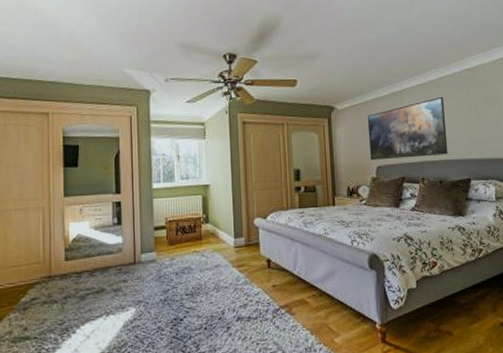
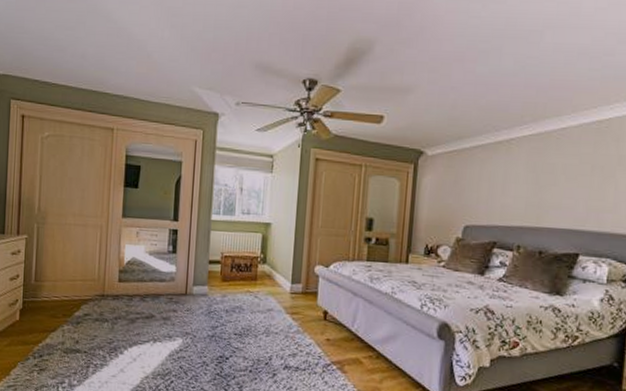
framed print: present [367,96,448,161] -> none [458,151,562,222]

